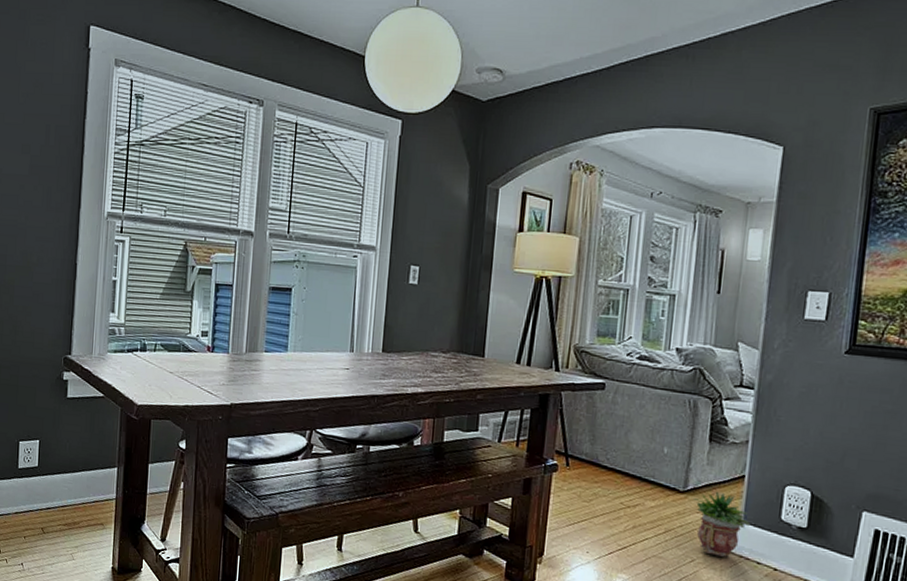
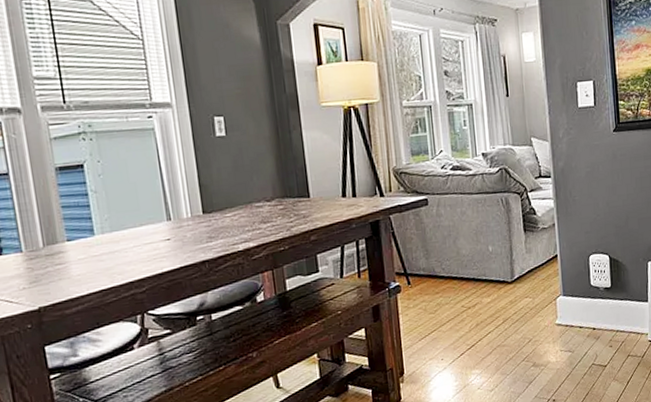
potted plant: present [694,491,751,557] -> none [521,274,569,331]

